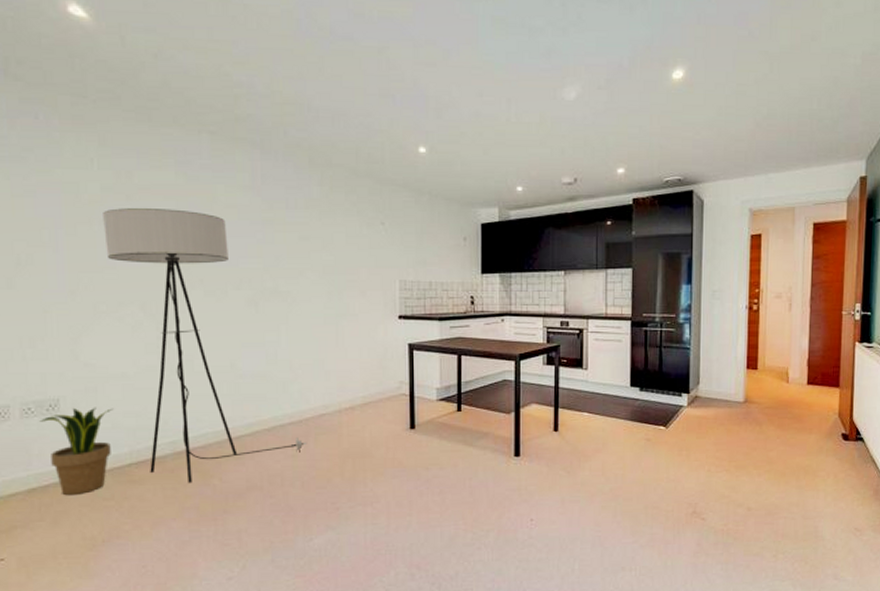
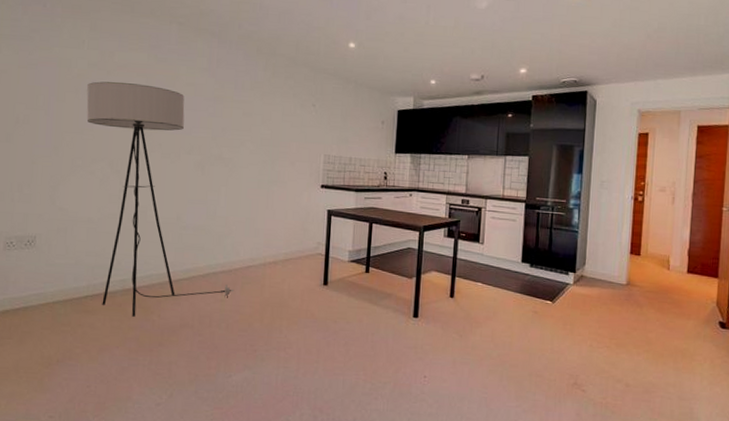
potted plant: present [39,407,114,496] -> none [18,244,78,319]

